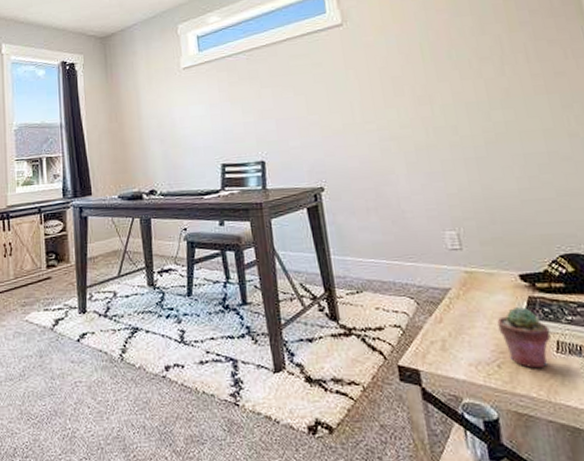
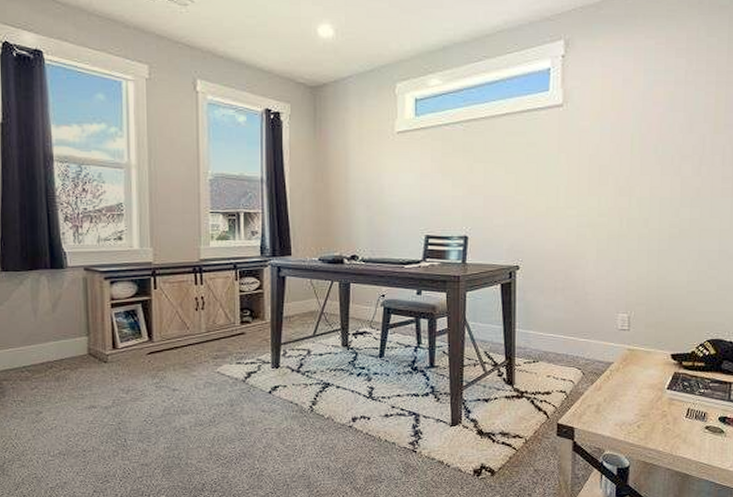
potted succulent: present [497,307,551,369] -> none [645,381,685,430]

